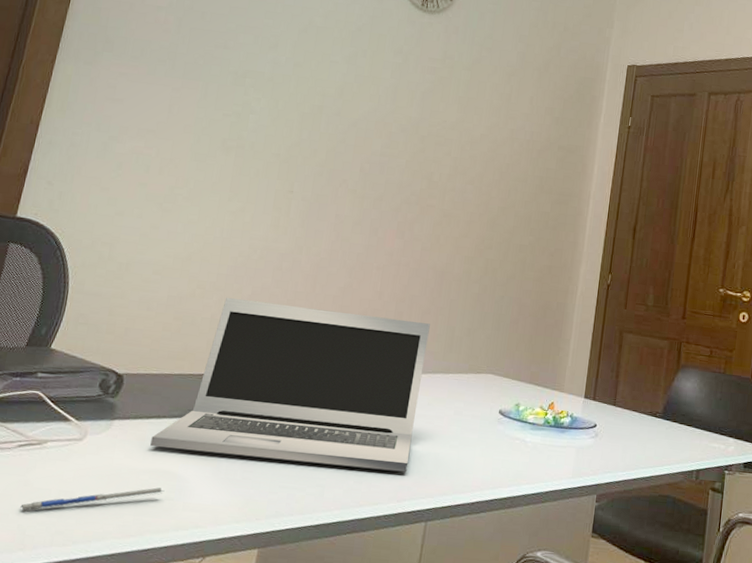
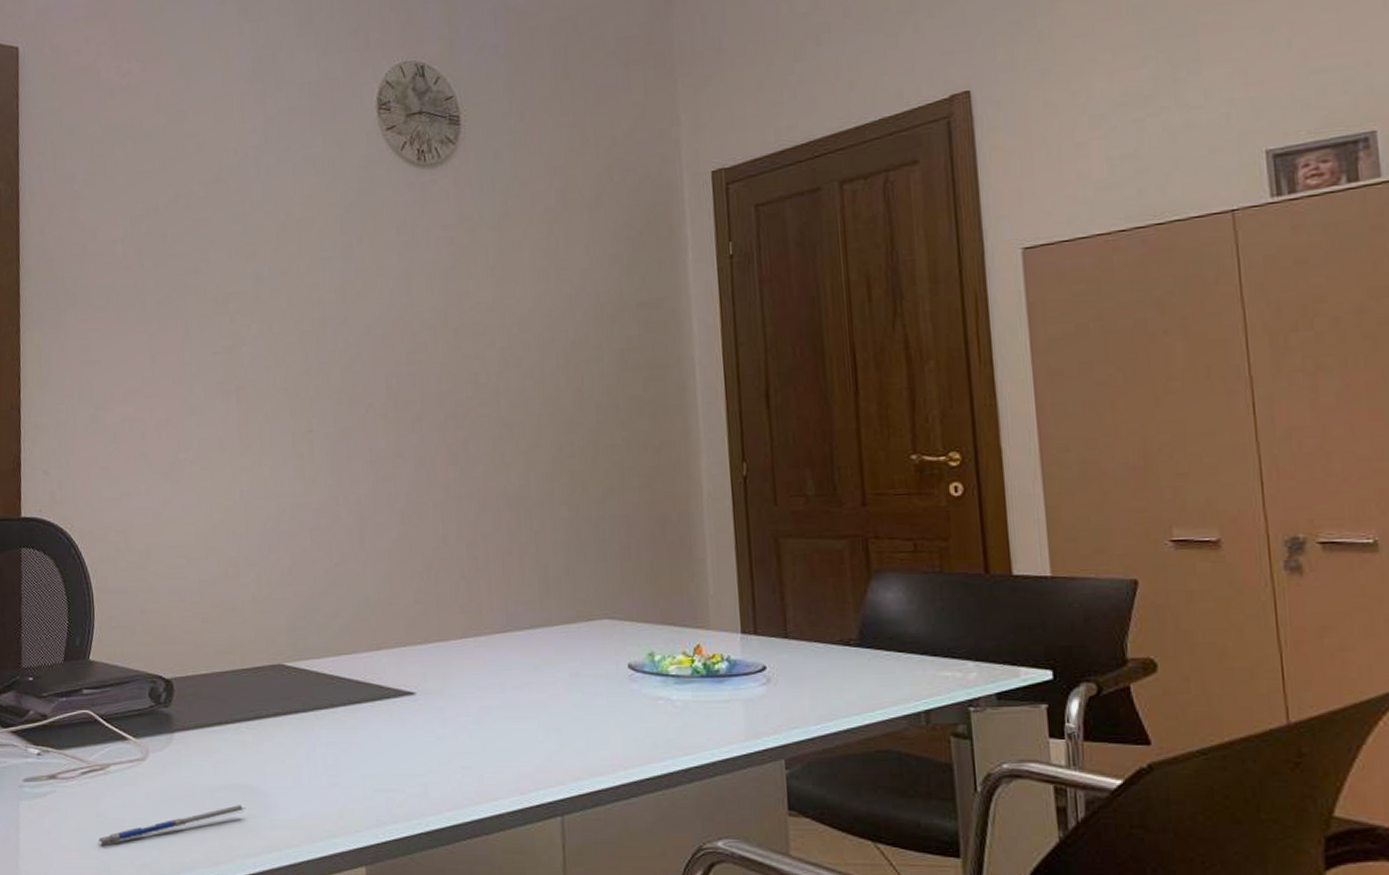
laptop: present [150,297,430,472] -> none [218,566,524,759]

